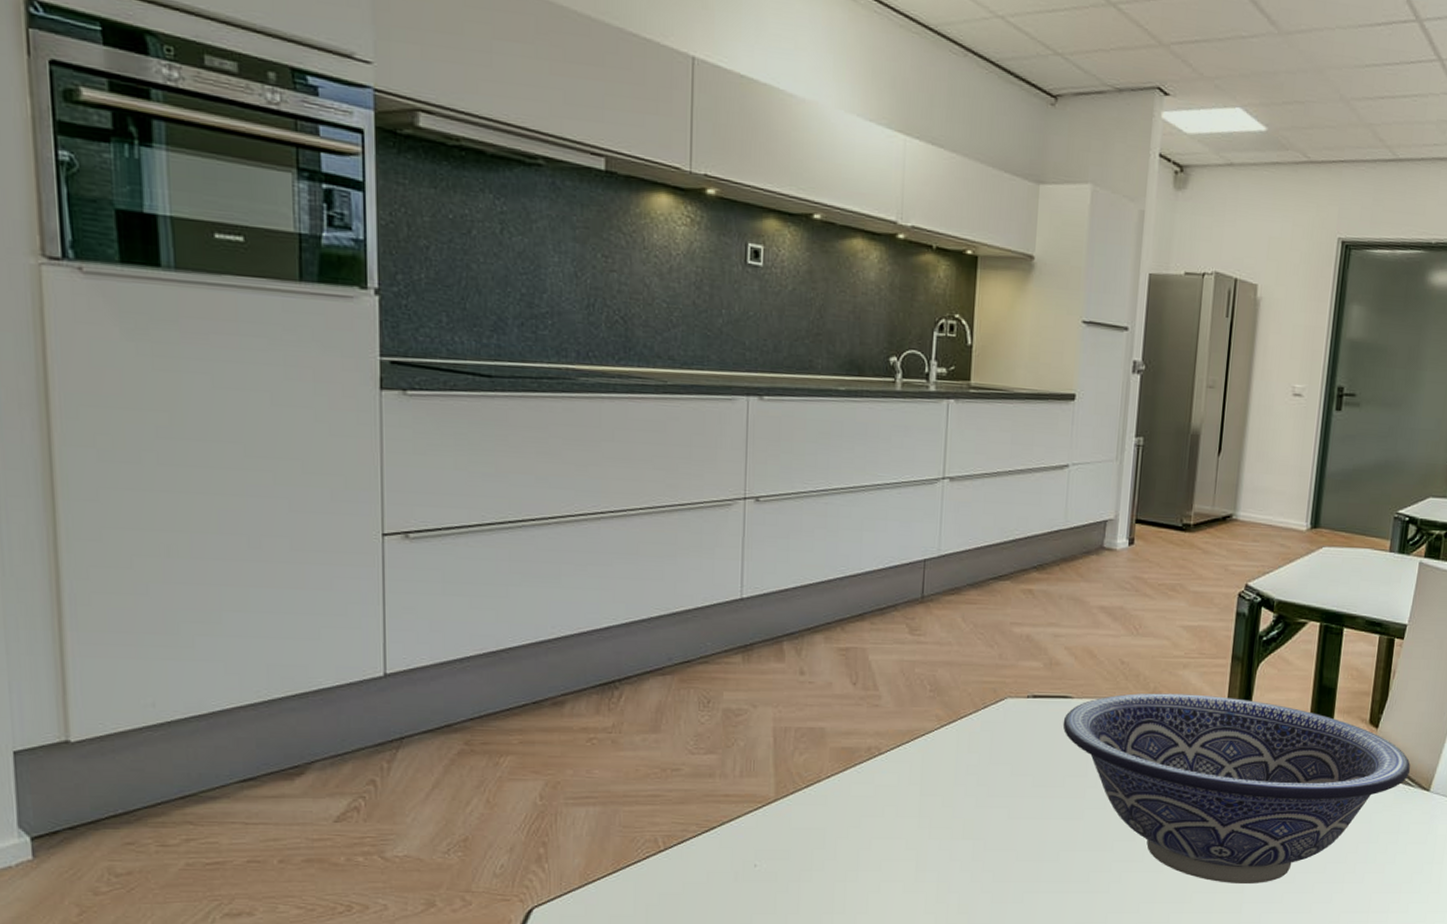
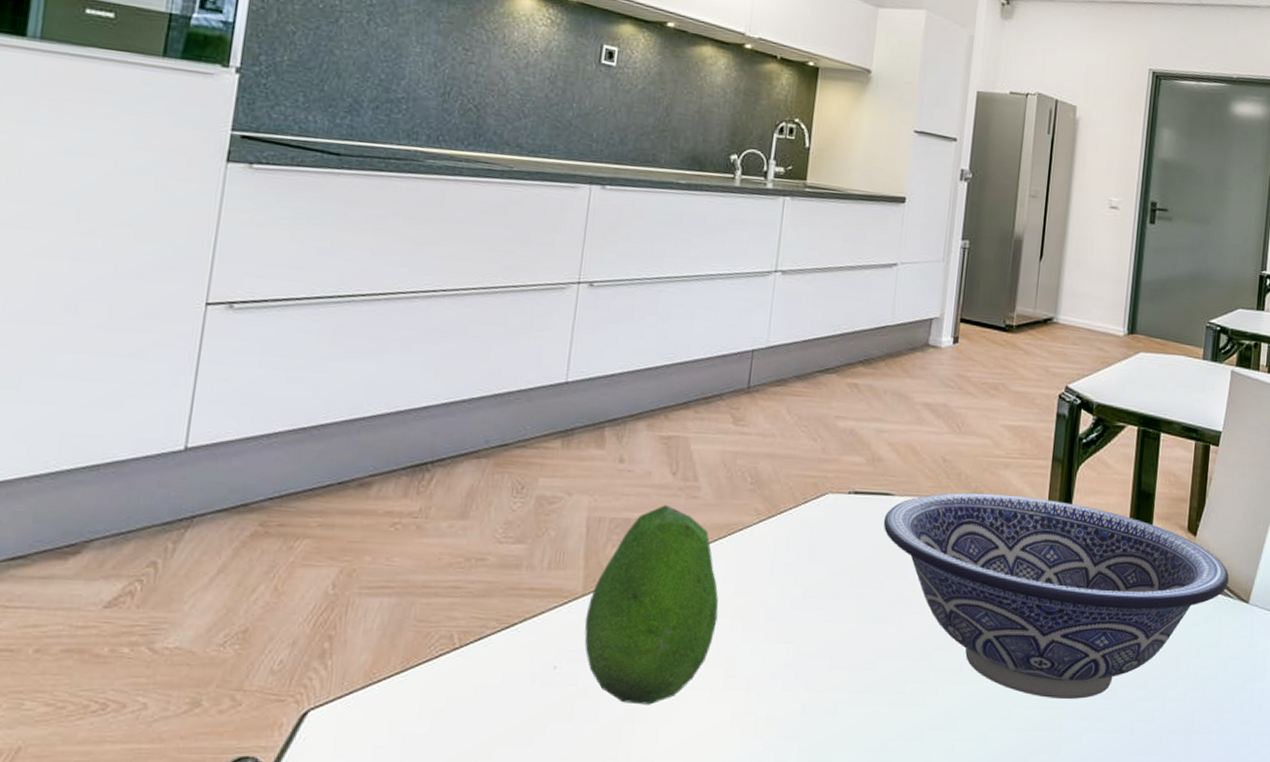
fruit: none [779,714,906,897] -> present [584,505,719,705]

